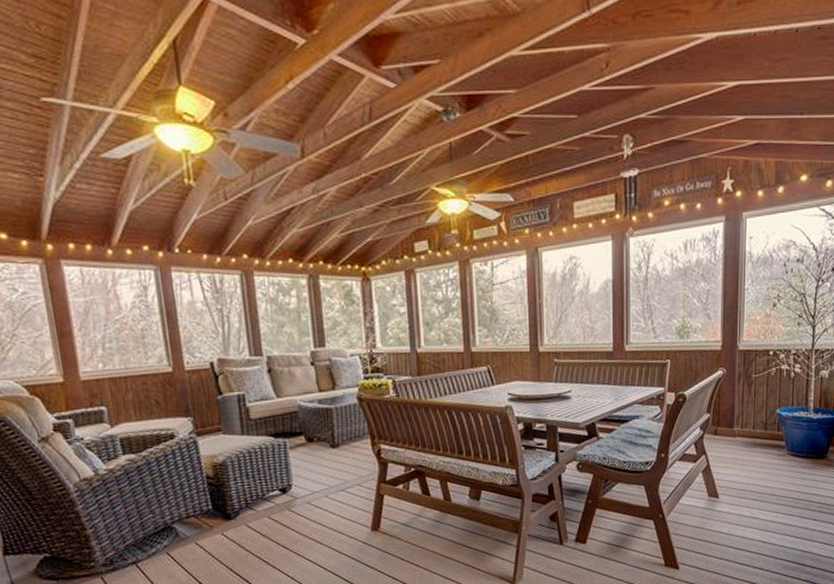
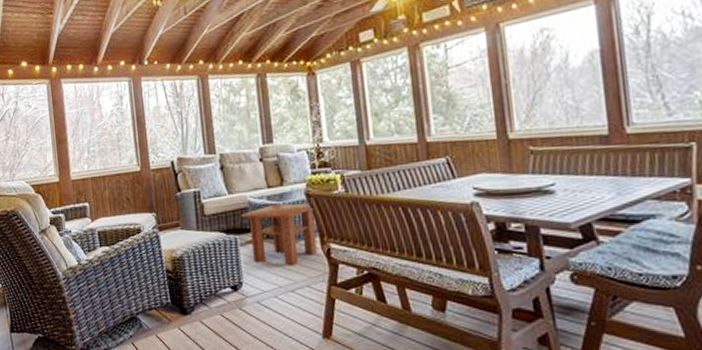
coffee table: none [290,407,368,466] -> present [241,203,317,265]

